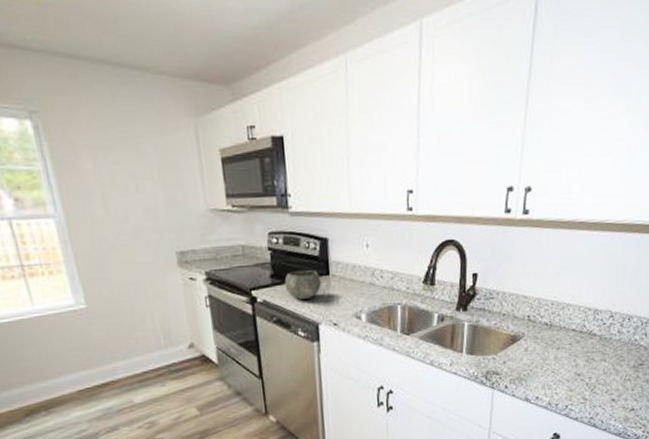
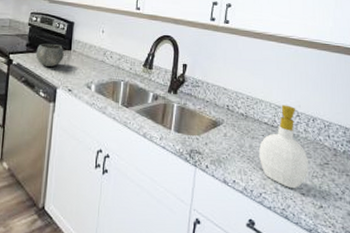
soap bottle: none [566,305,621,396] -> present [259,105,309,189]

